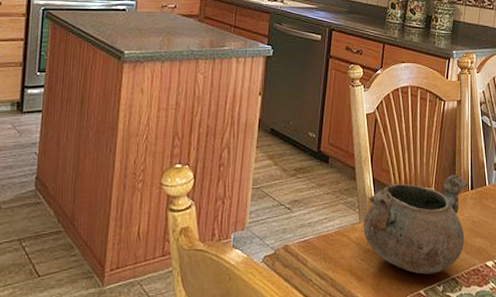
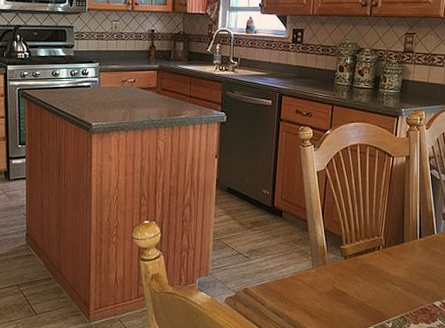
decorative bowl: present [363,175,468,275] -> none [316,225,417,313]

